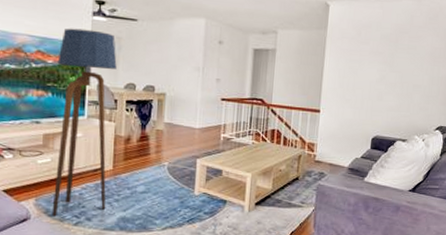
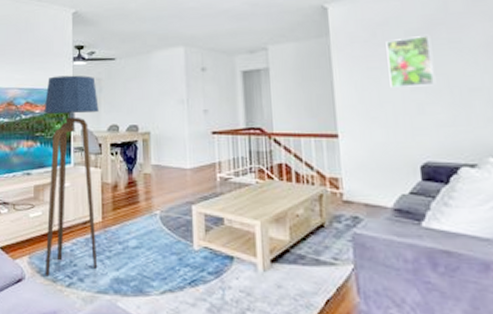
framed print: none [363,40,396,80] -> present [386,36,434,88]

